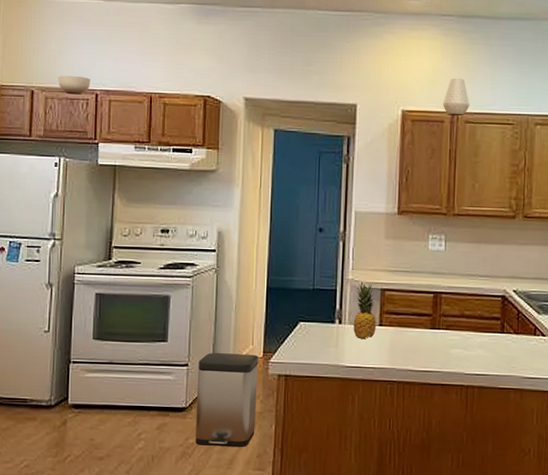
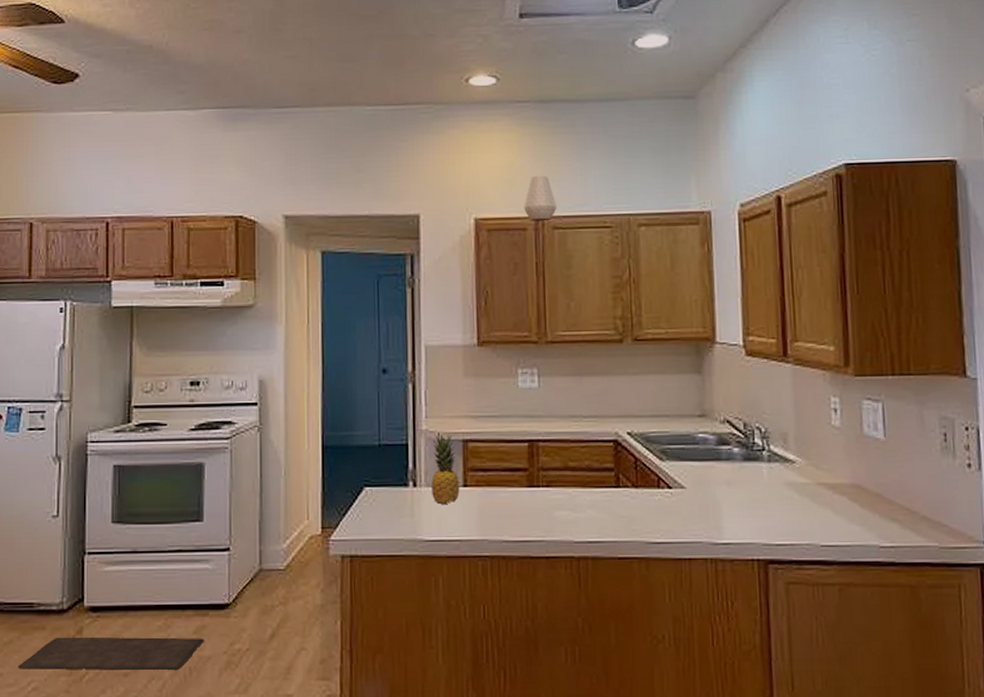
doormat: none [13,426,165,457] -> present [17,637,204,670]
bowl: present [58,75,91,95] -> none [61,202,100,225]
pedal bin: present [195,353,259,447] -> none [241,531,317,651]

